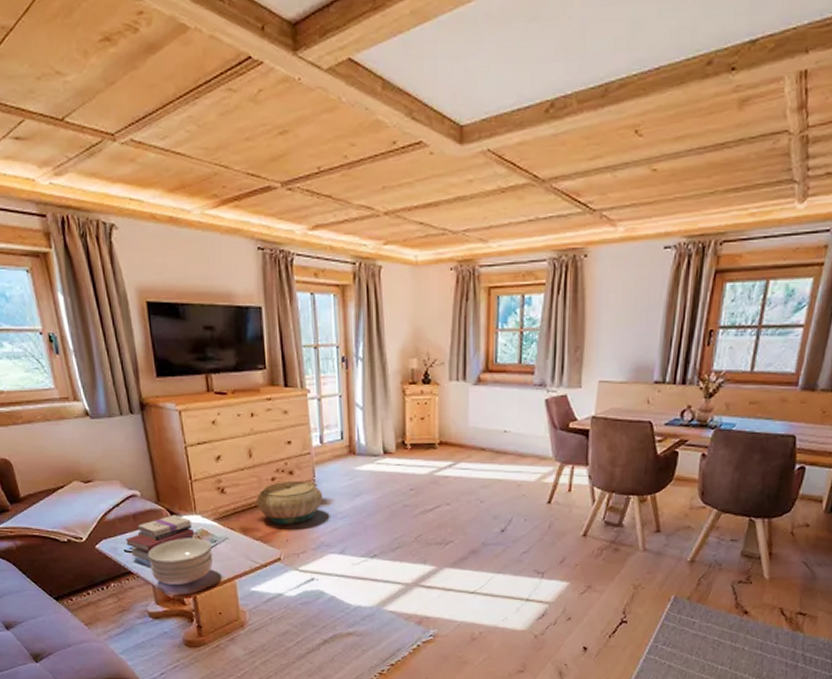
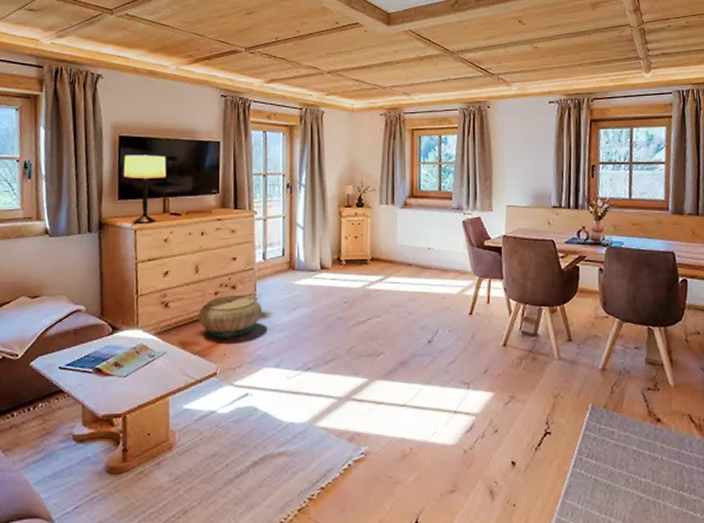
books: present [126,514,195,562] -> none [62,329,134,379]
bowl: present [147,538,214,585] -> none [82,353,149,404]
table lamp: none [155,324,206,405] -> present [123,155,167,225]

